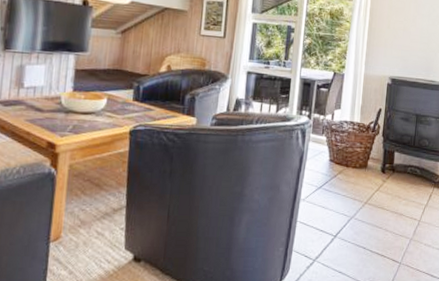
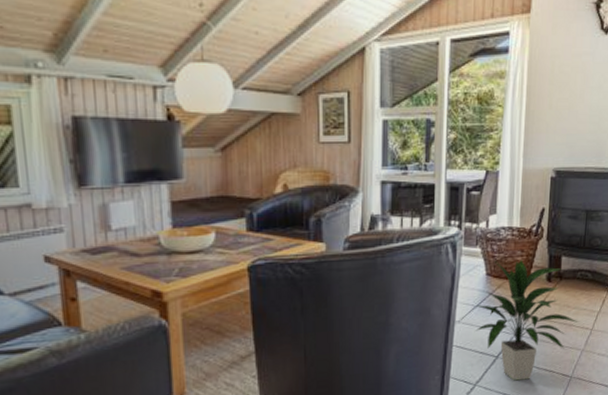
indoor plant: none [317,150,408,261] -> present [475,260,578,381]

